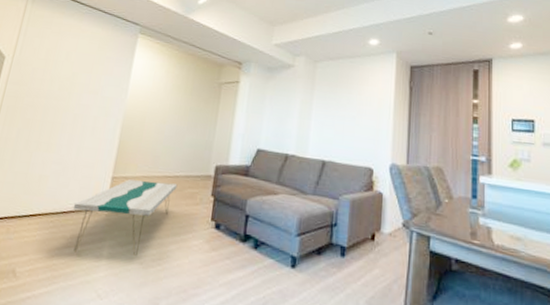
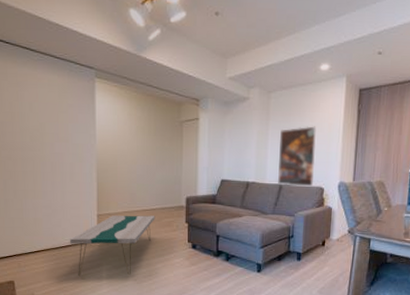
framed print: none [321,99,365,167] -> present [278,126,316,187]

